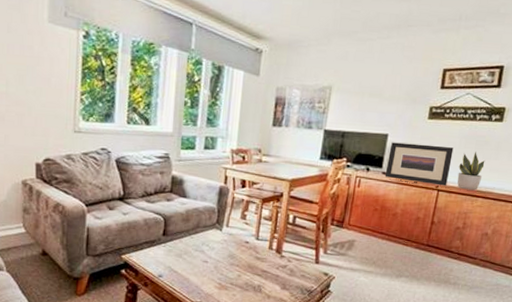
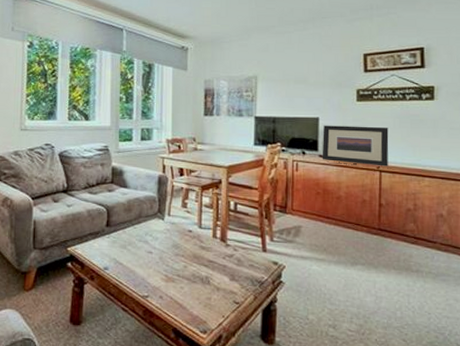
potted plant: present [457,152,485,191] -> none [397,131,424,170]

